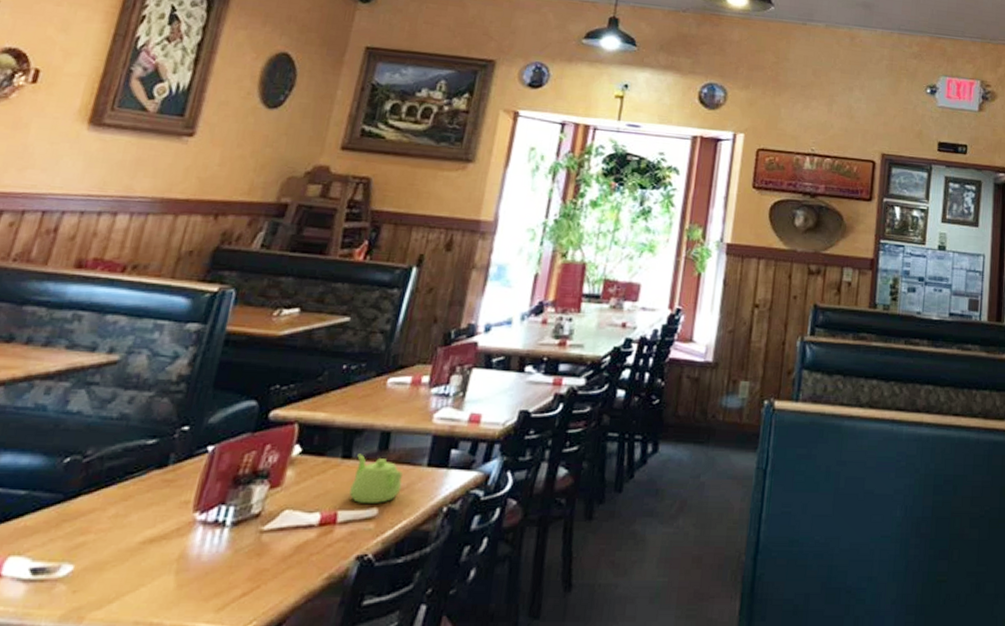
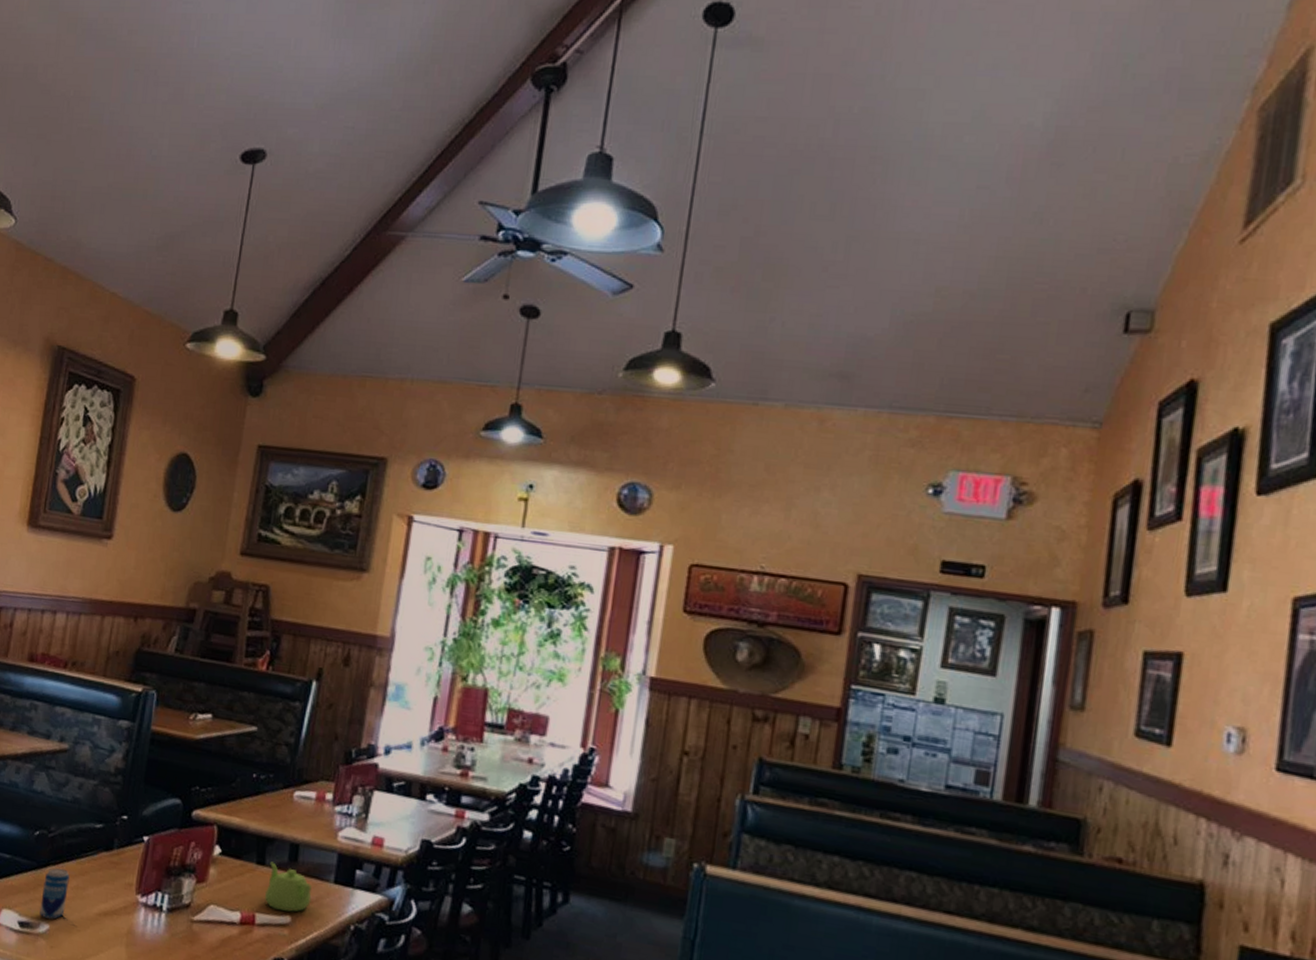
beverage can: none [61,496,107,558] -> present [39,868,70,919]

